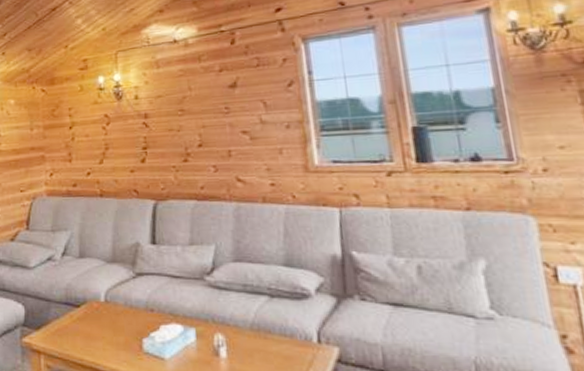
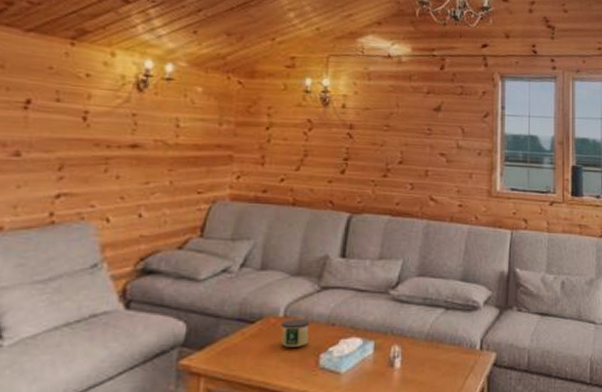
candle: none [103,304,130,331] -> present [281,319,309,347]

